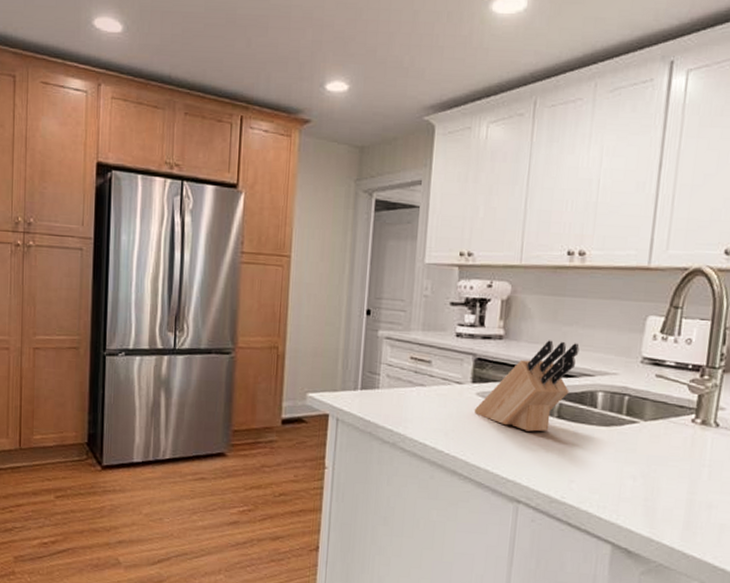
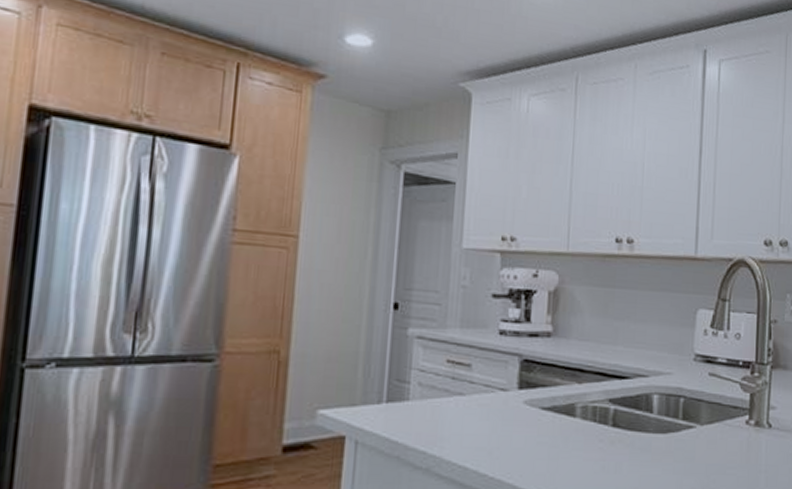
knife block: present [474,340,580,432] -> none [521,337,632,444]

